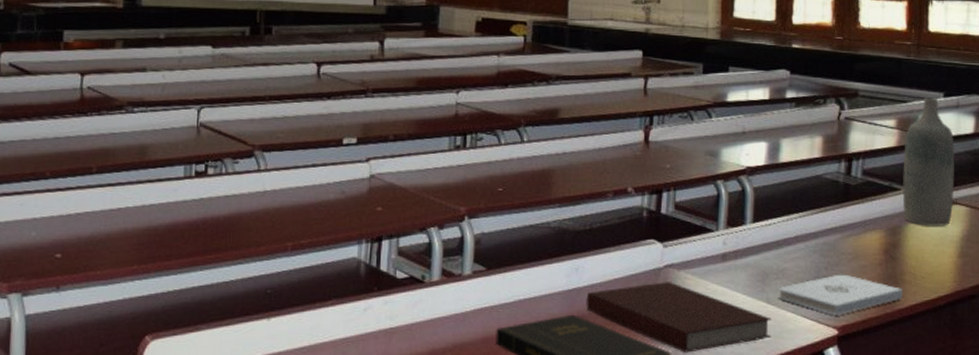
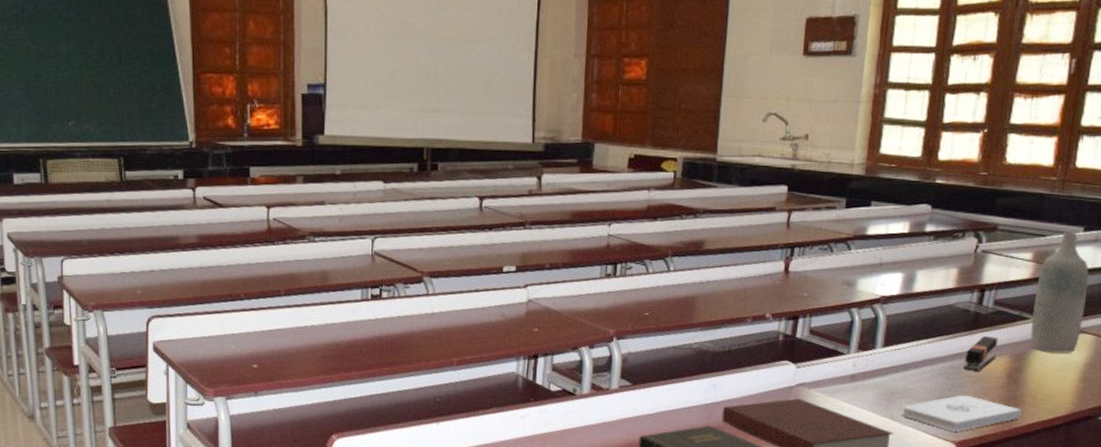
stapler: none [838,208,871,248] -> present [963,335,998,371]

